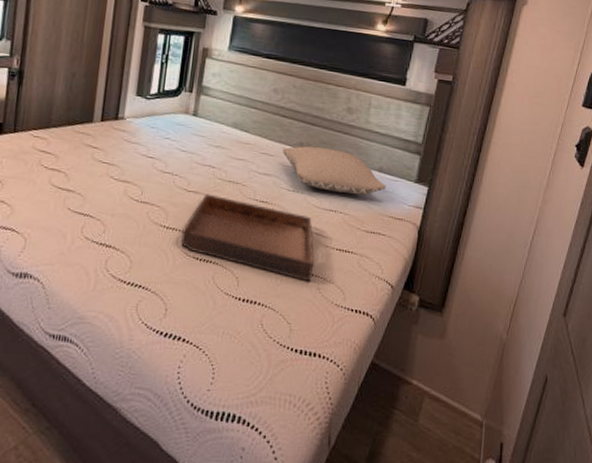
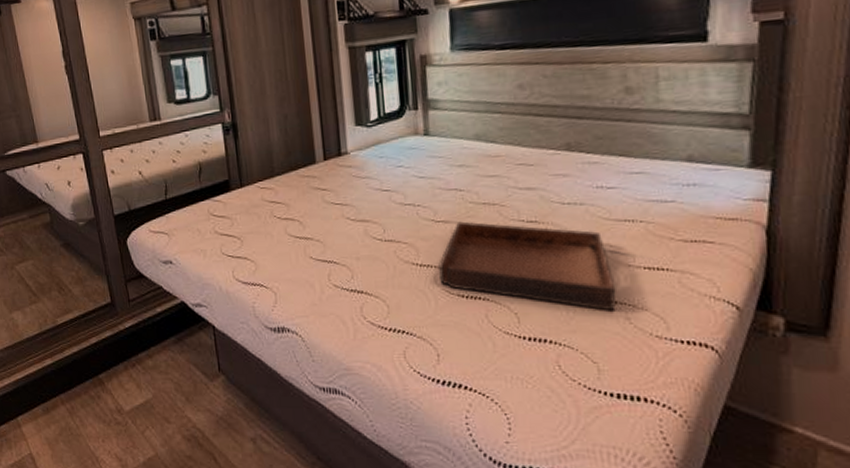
pillow: present [283,146,386,196] -> none [545,143,703,197]

